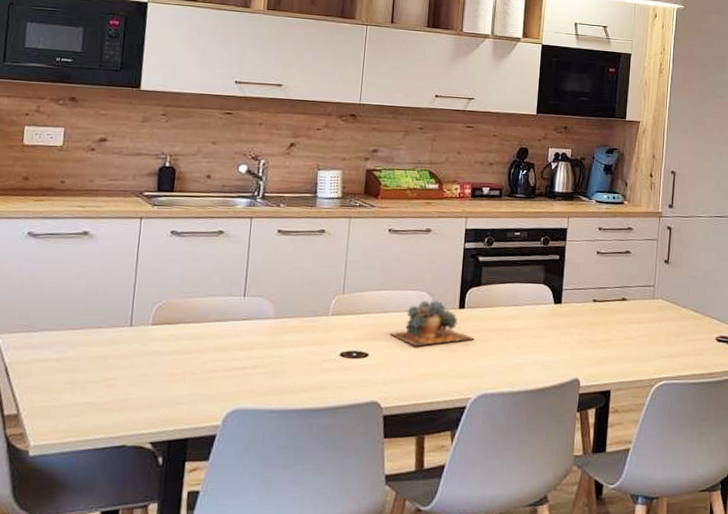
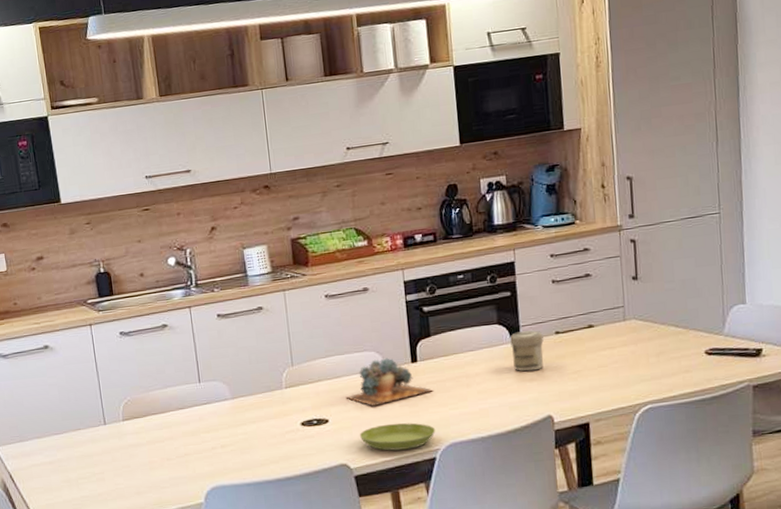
saucer: none [395,366,471,395] -> present [359,422,436,451]
jar: none [552,294,582,334] -> present [510,330,544,372]

